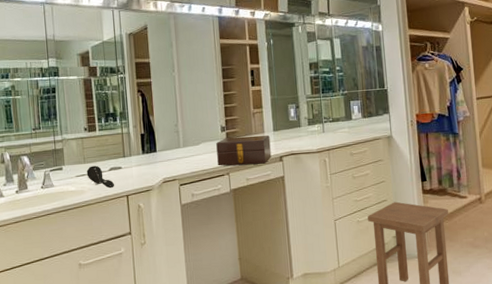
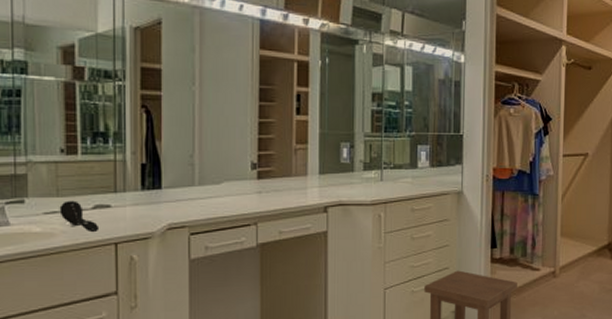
jewelry box: present [216,135,272,166] -> none [243,178,314,214]

